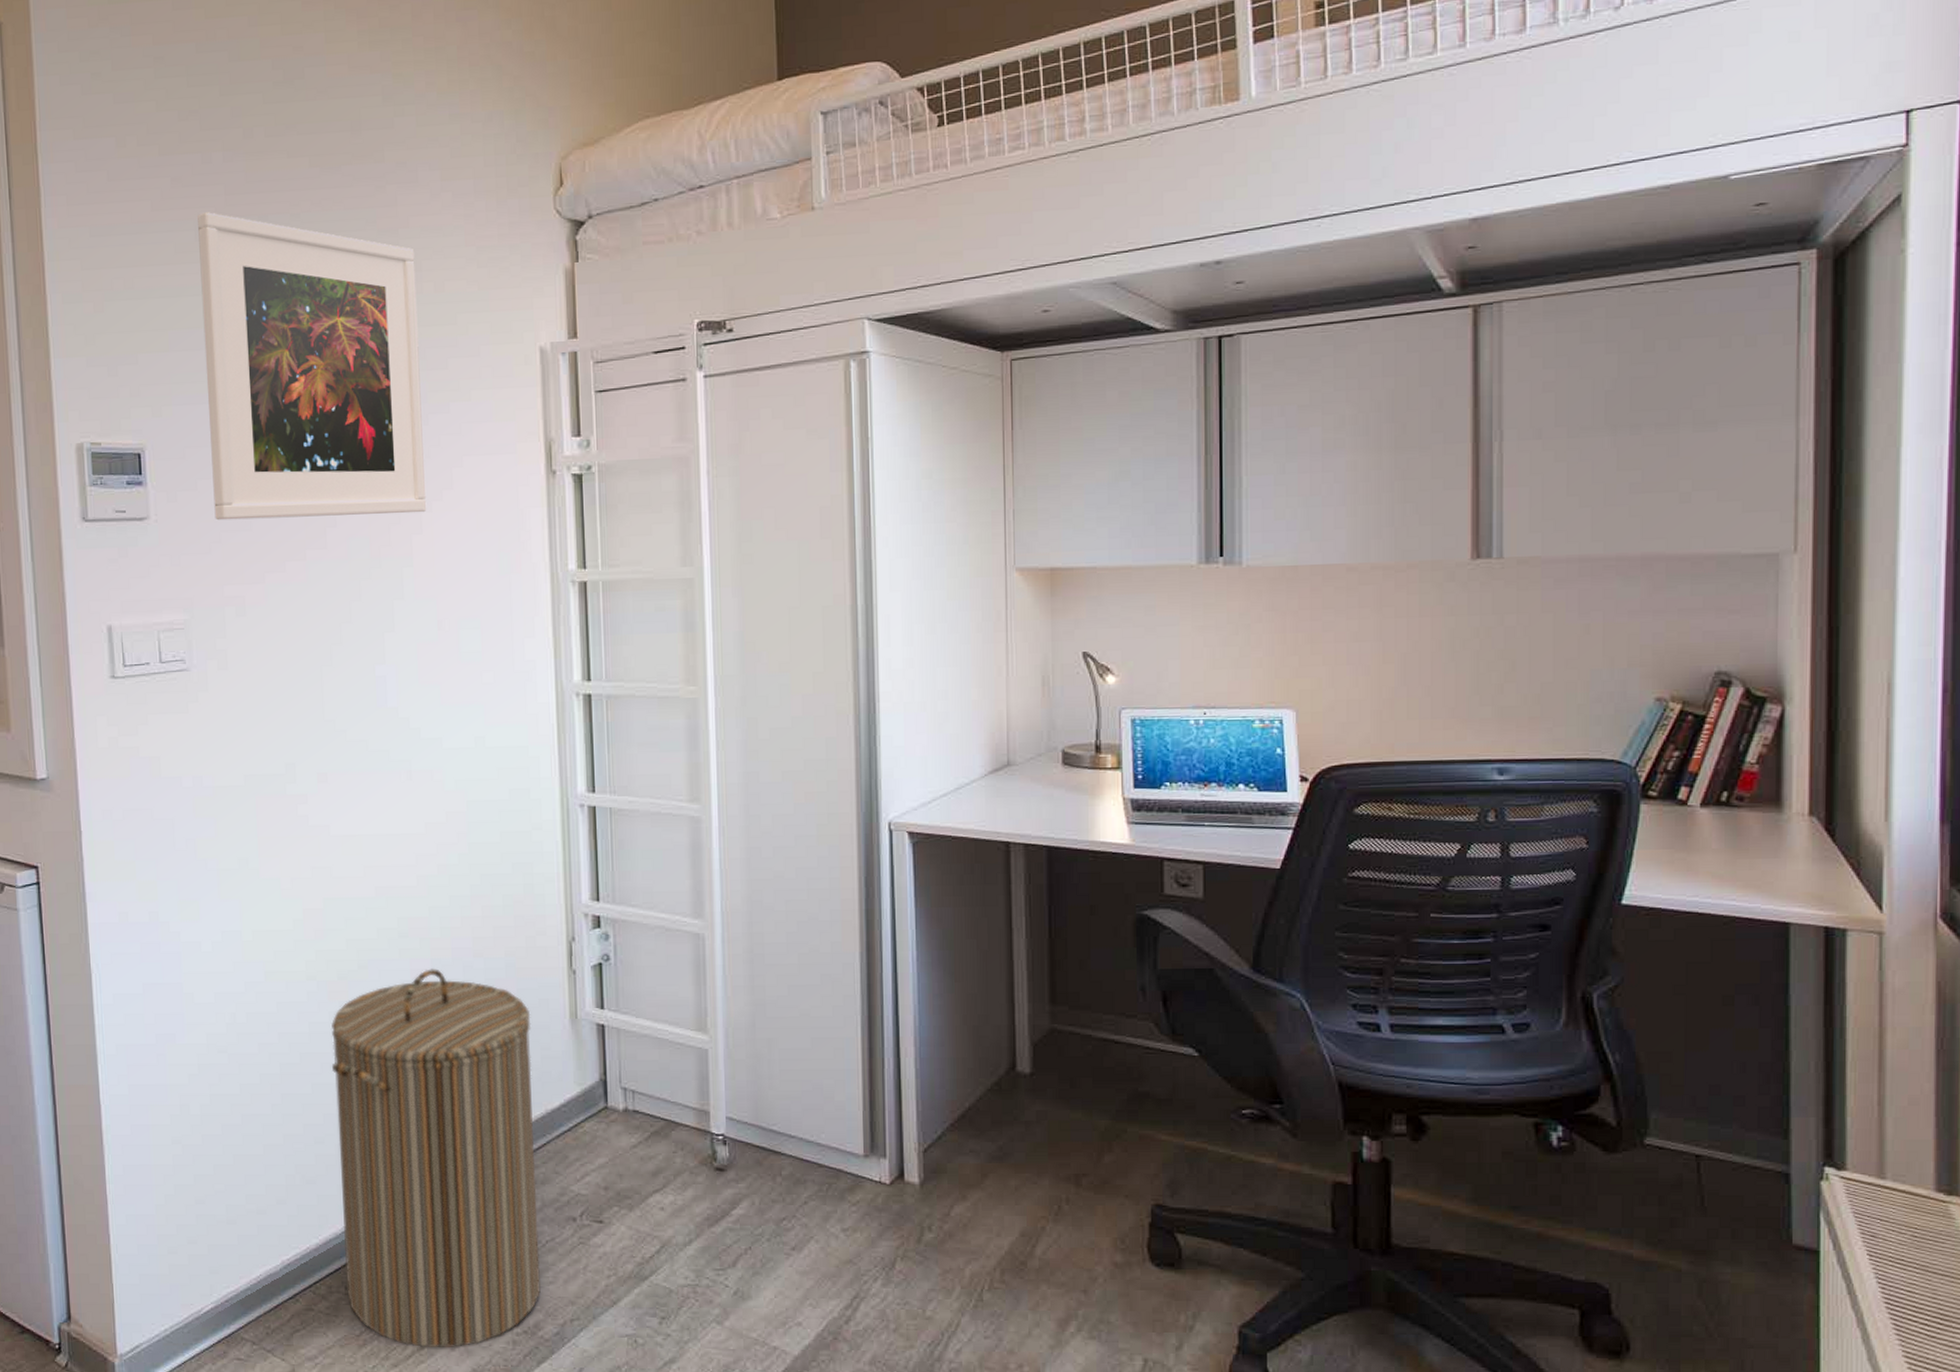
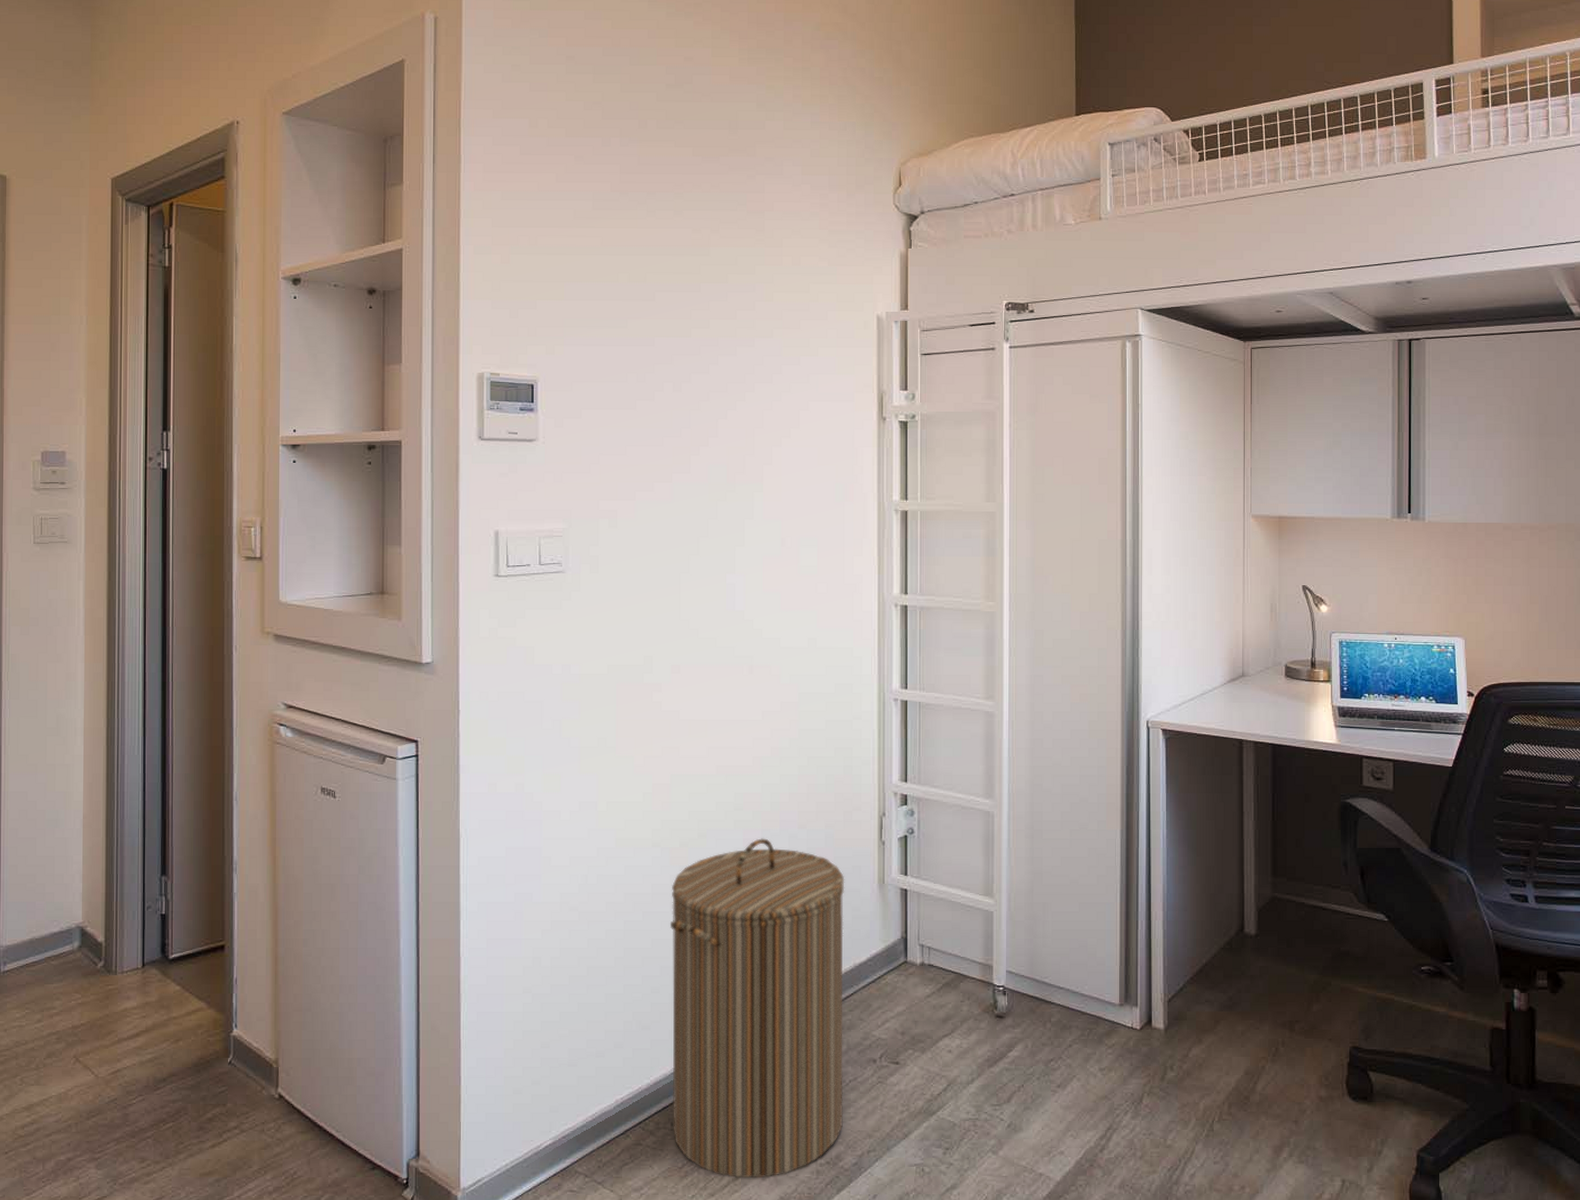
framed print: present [198,212,427,521] -> none [595,186,777,447]

